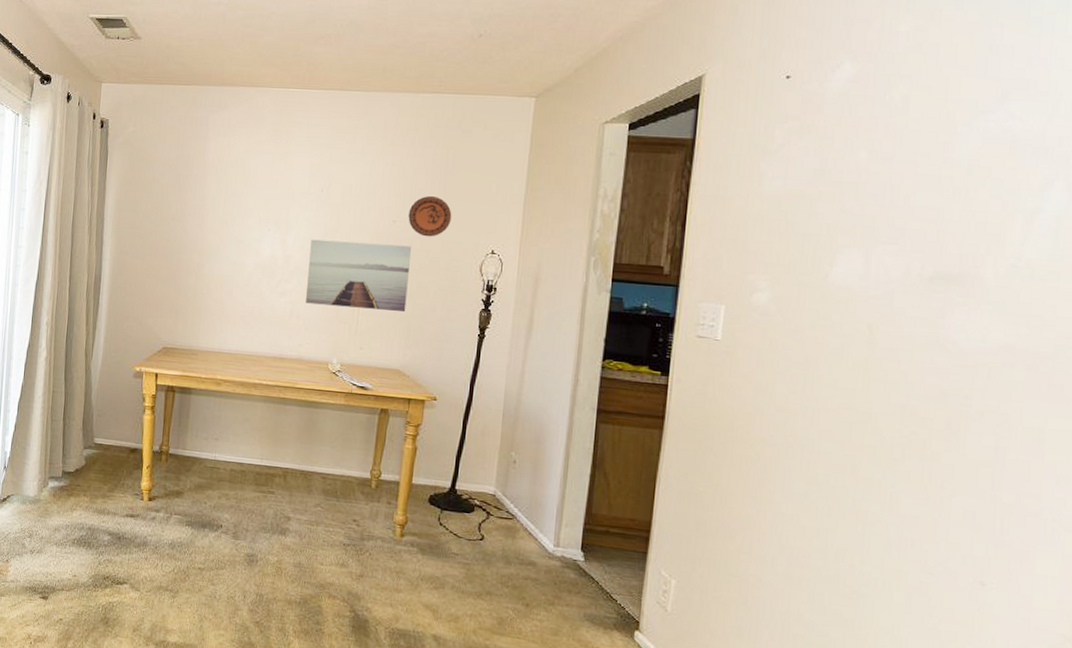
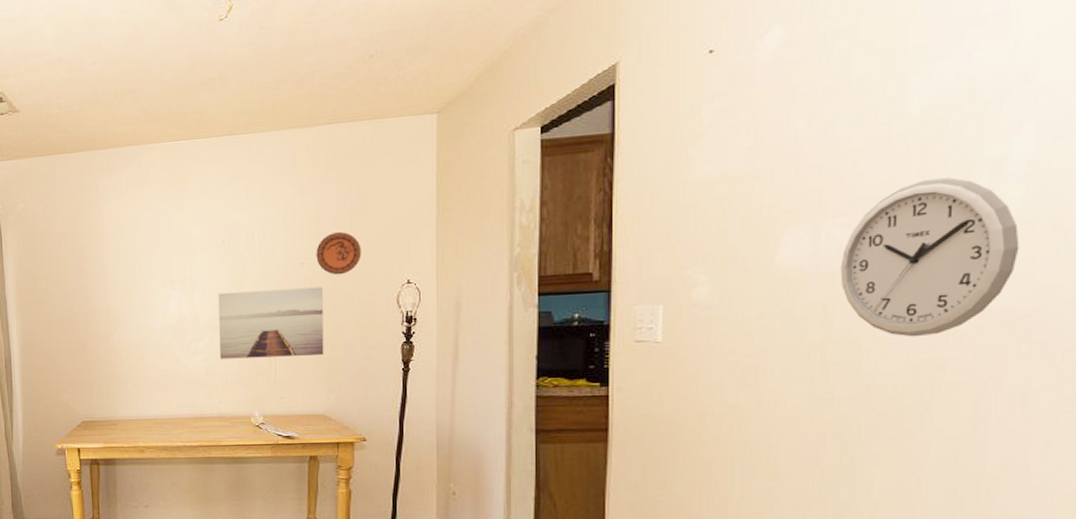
wall clock: none [886,221,1046,366] -> present [840,177,1020,337]

